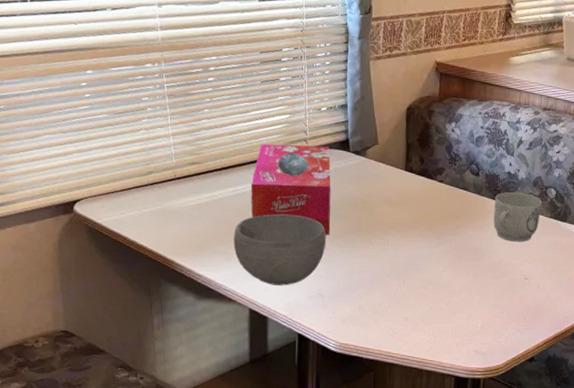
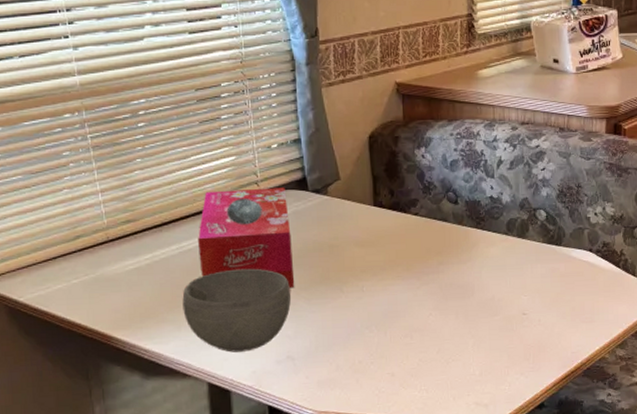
mug: present [493,191,542,242] -> none [479,217,532,274]

